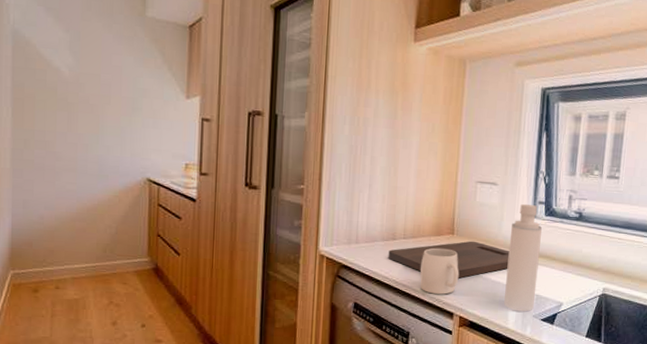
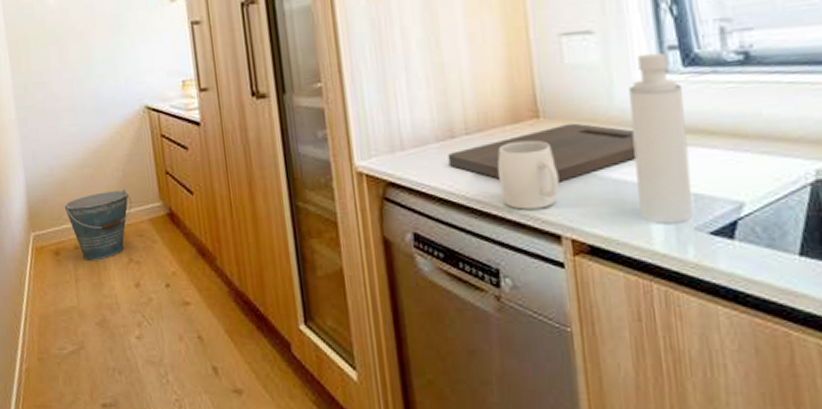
bucket: none [50,243,121,300] -> present [64,189,132,260]

